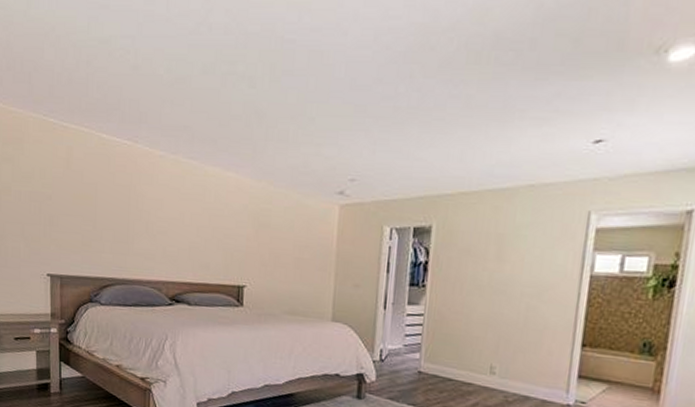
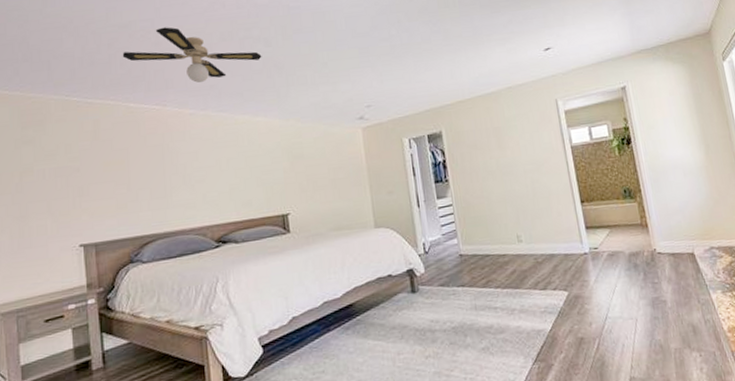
ceiling fan: none [99,48,244,121] -> present [122,27,262,83]

